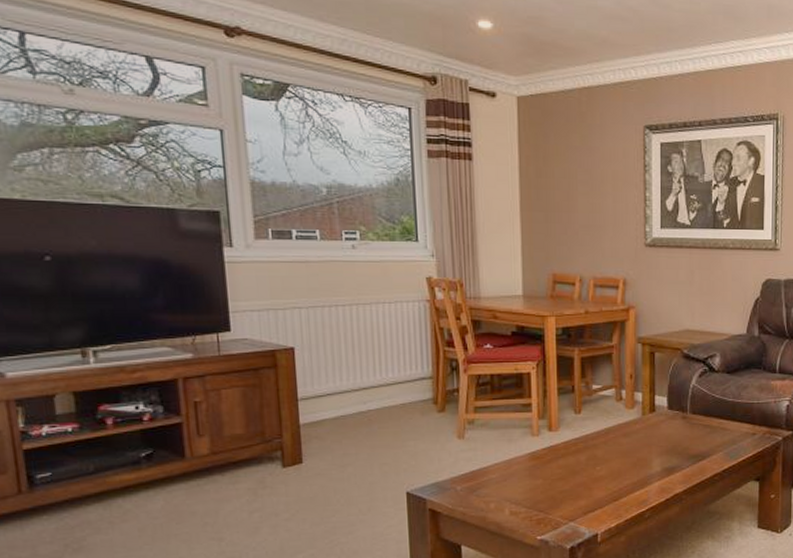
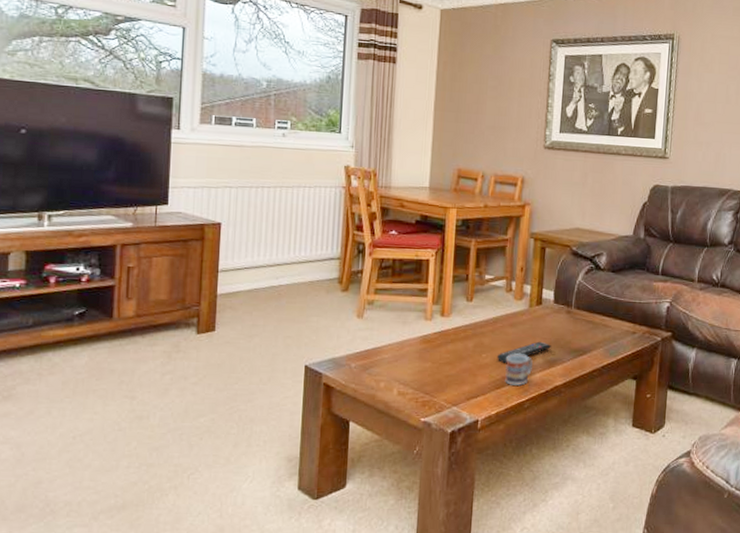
remote control: none [611,449,668,474] -> present [496,341,551,363]
cup: none [622,463,650,497] -> present [505,353,533,386]

